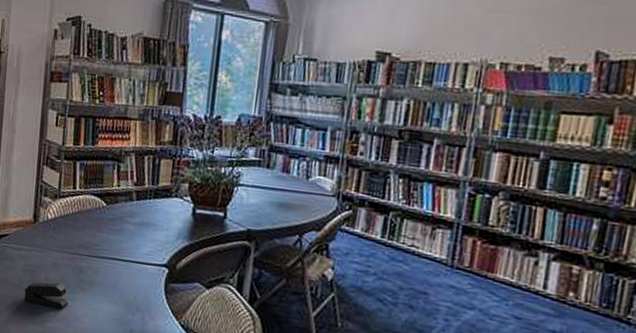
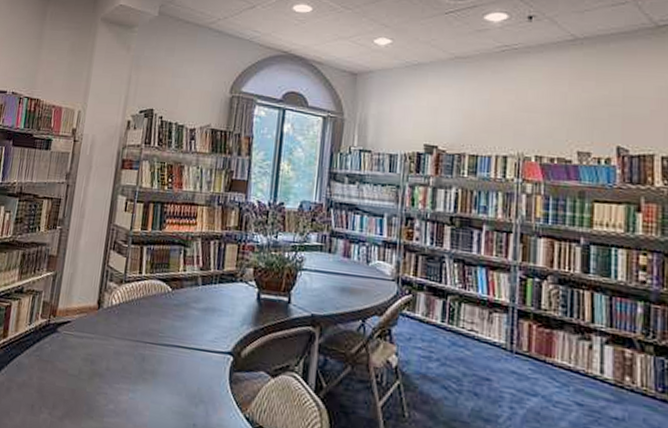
stapler: present [24,282,68,309] -> none [82,372,129,402]

